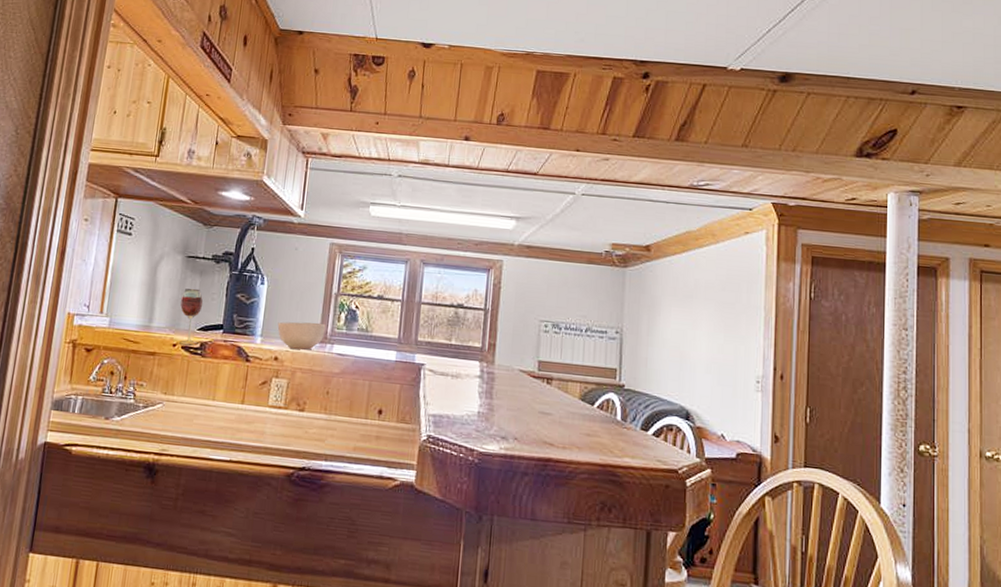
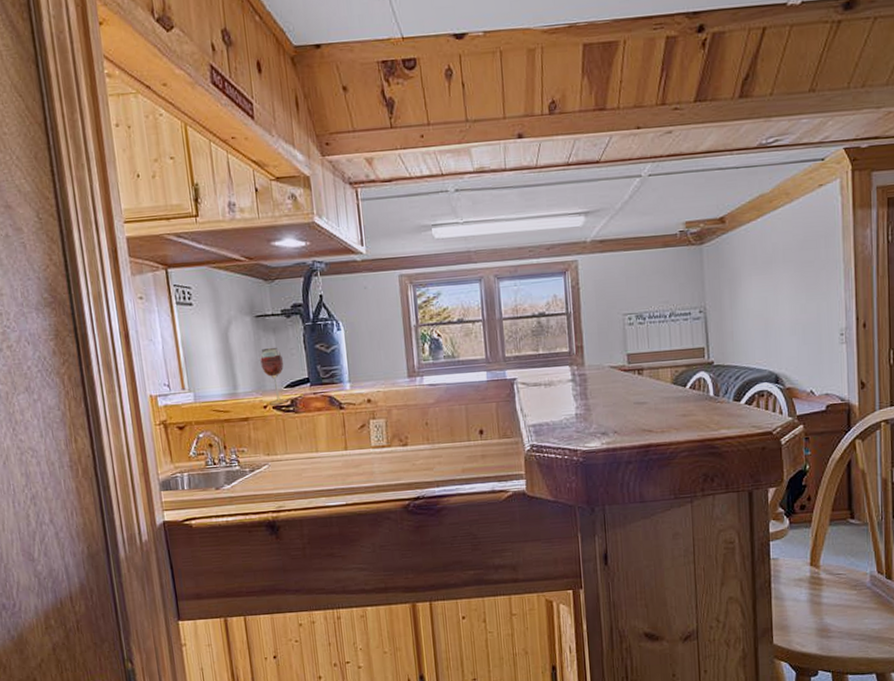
bowl: present [277,321,326,350] -> none [363,357,412,388]

